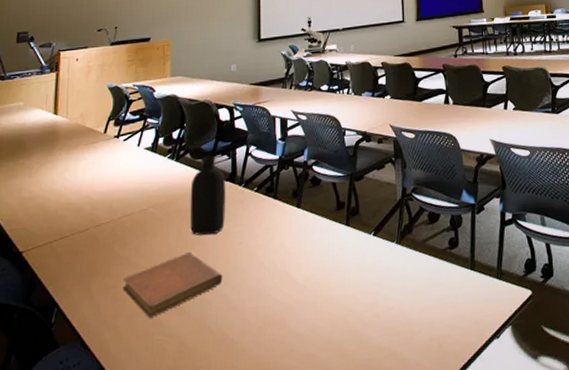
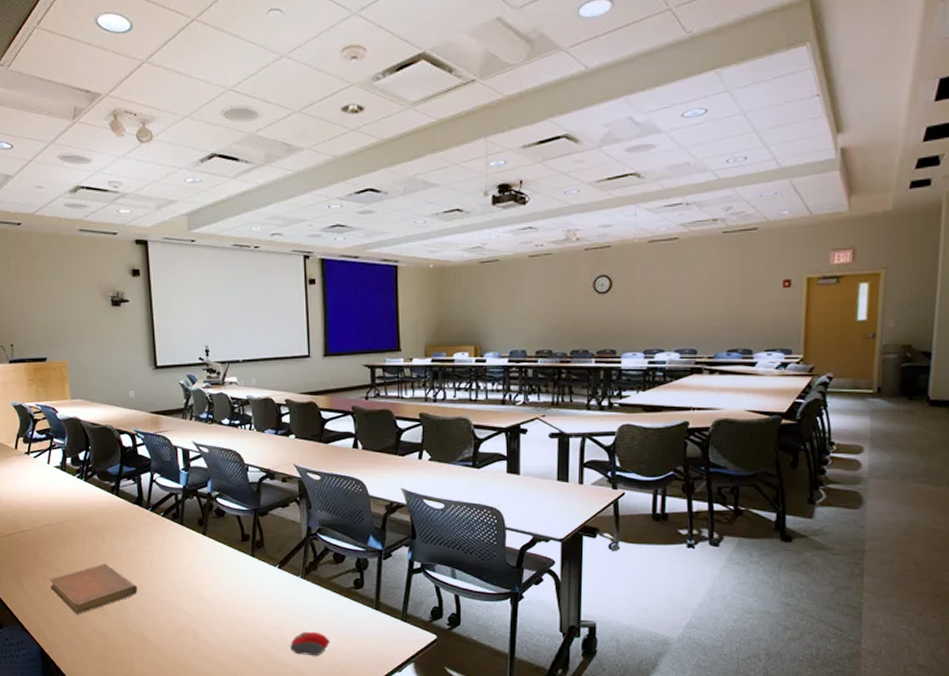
bottle: present [190,155,226,236] -> none [101,479,136,551]
computer mouse: none [385,303,427,333] -> present [290,631,331,656]

